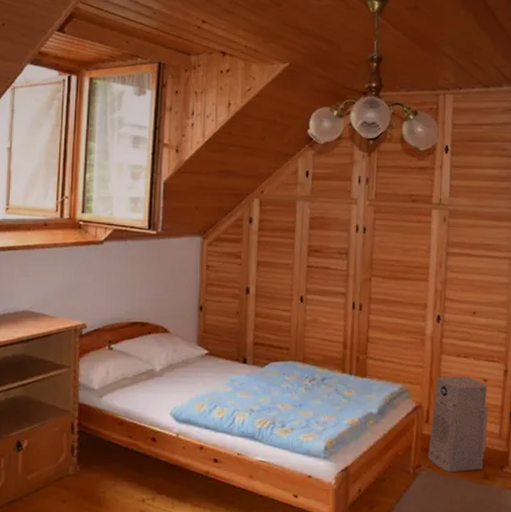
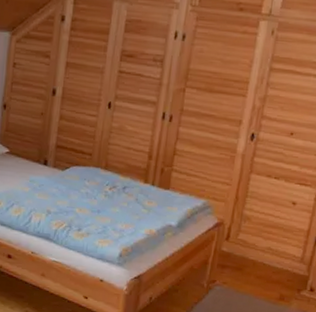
air purifier: present [428,376,488,473] -> none [224,196,295,291]

